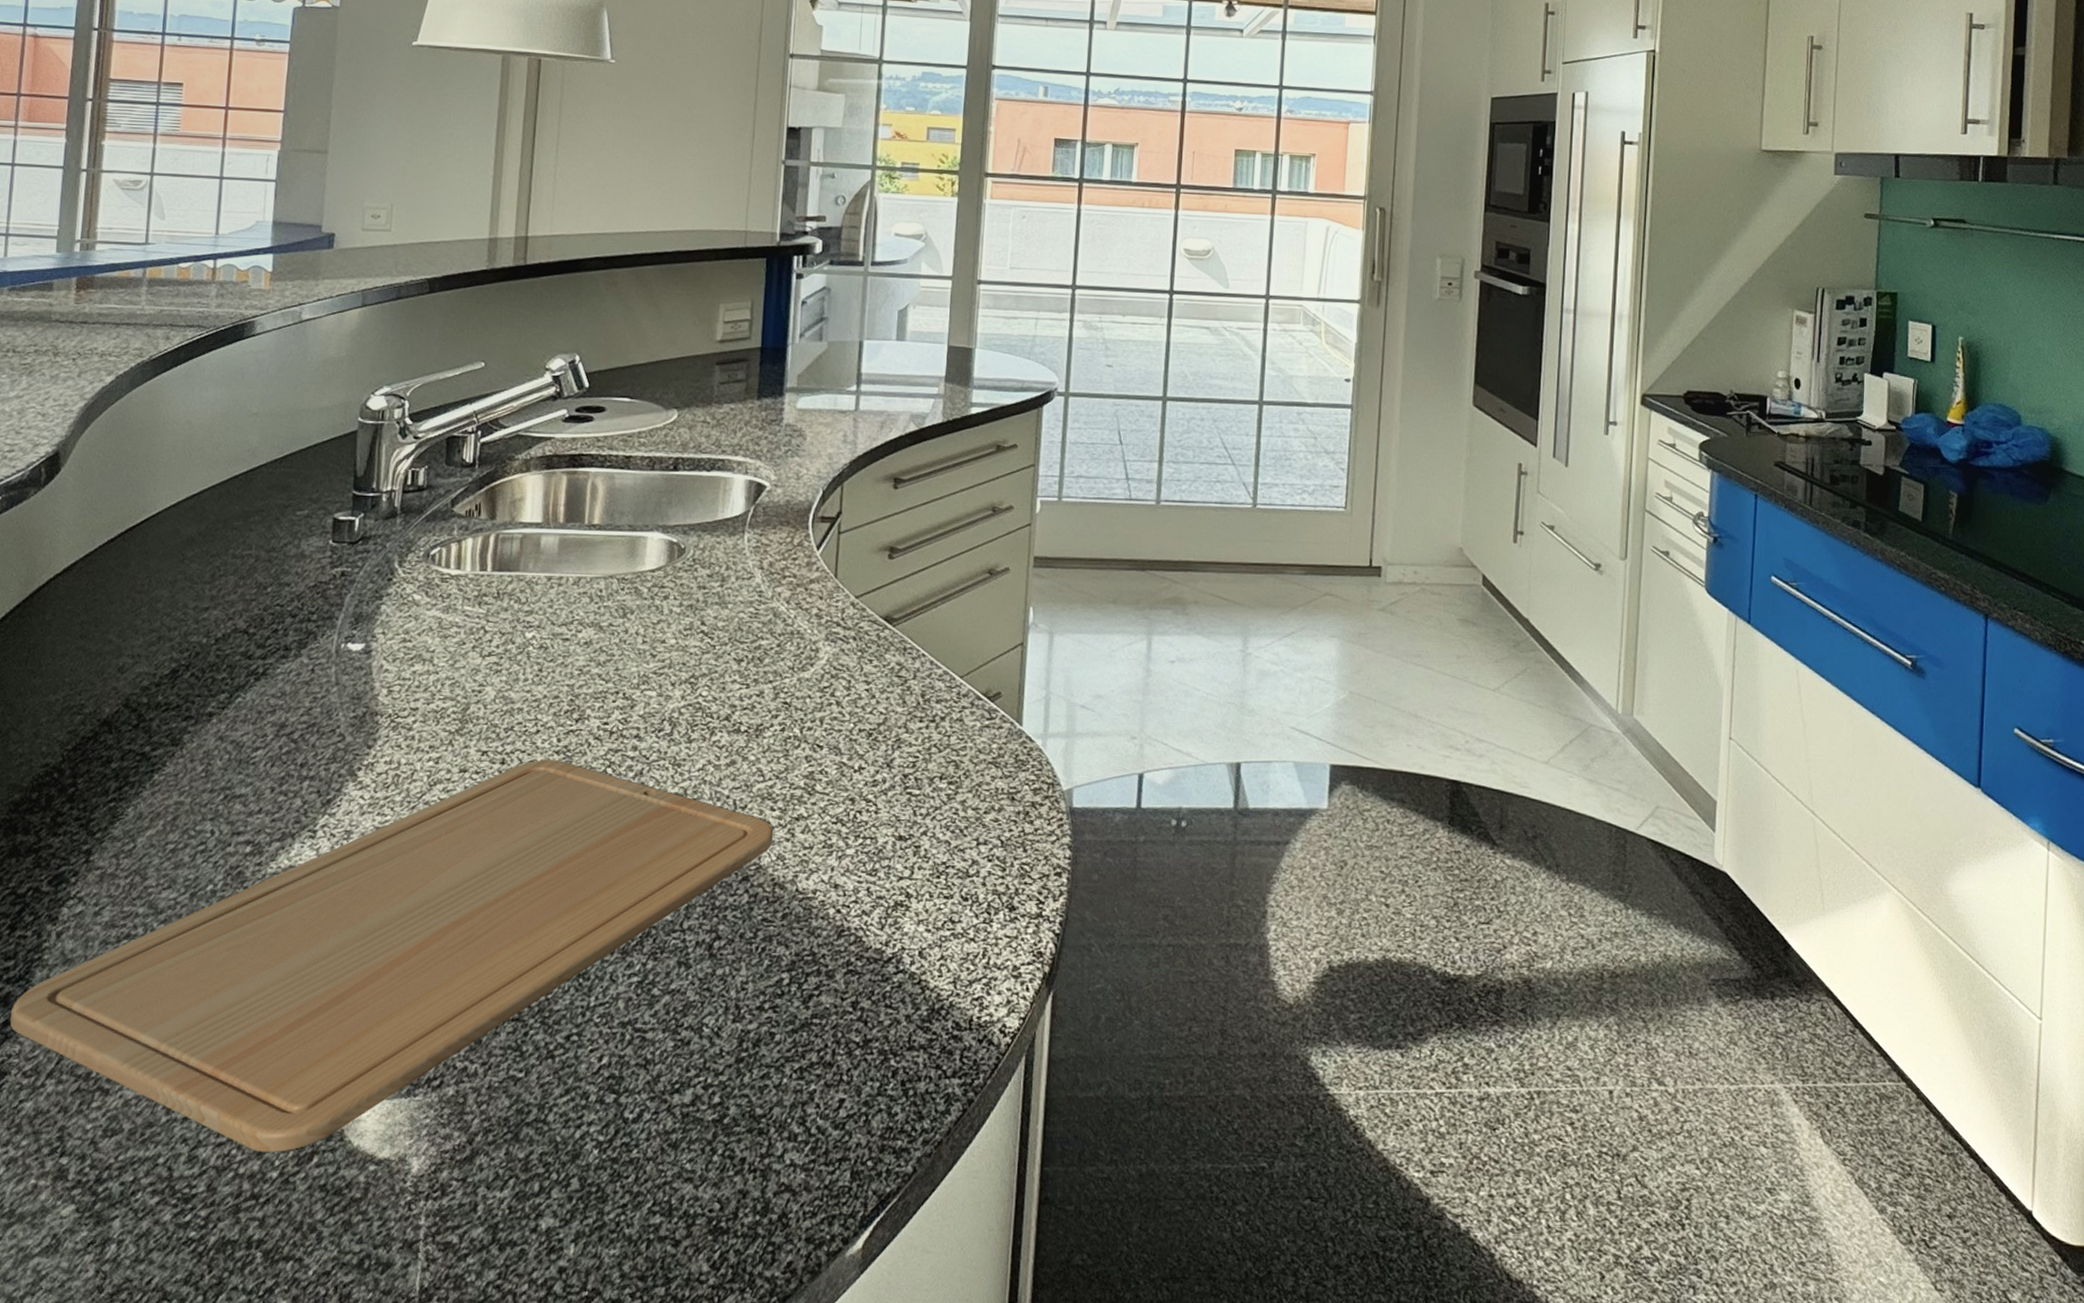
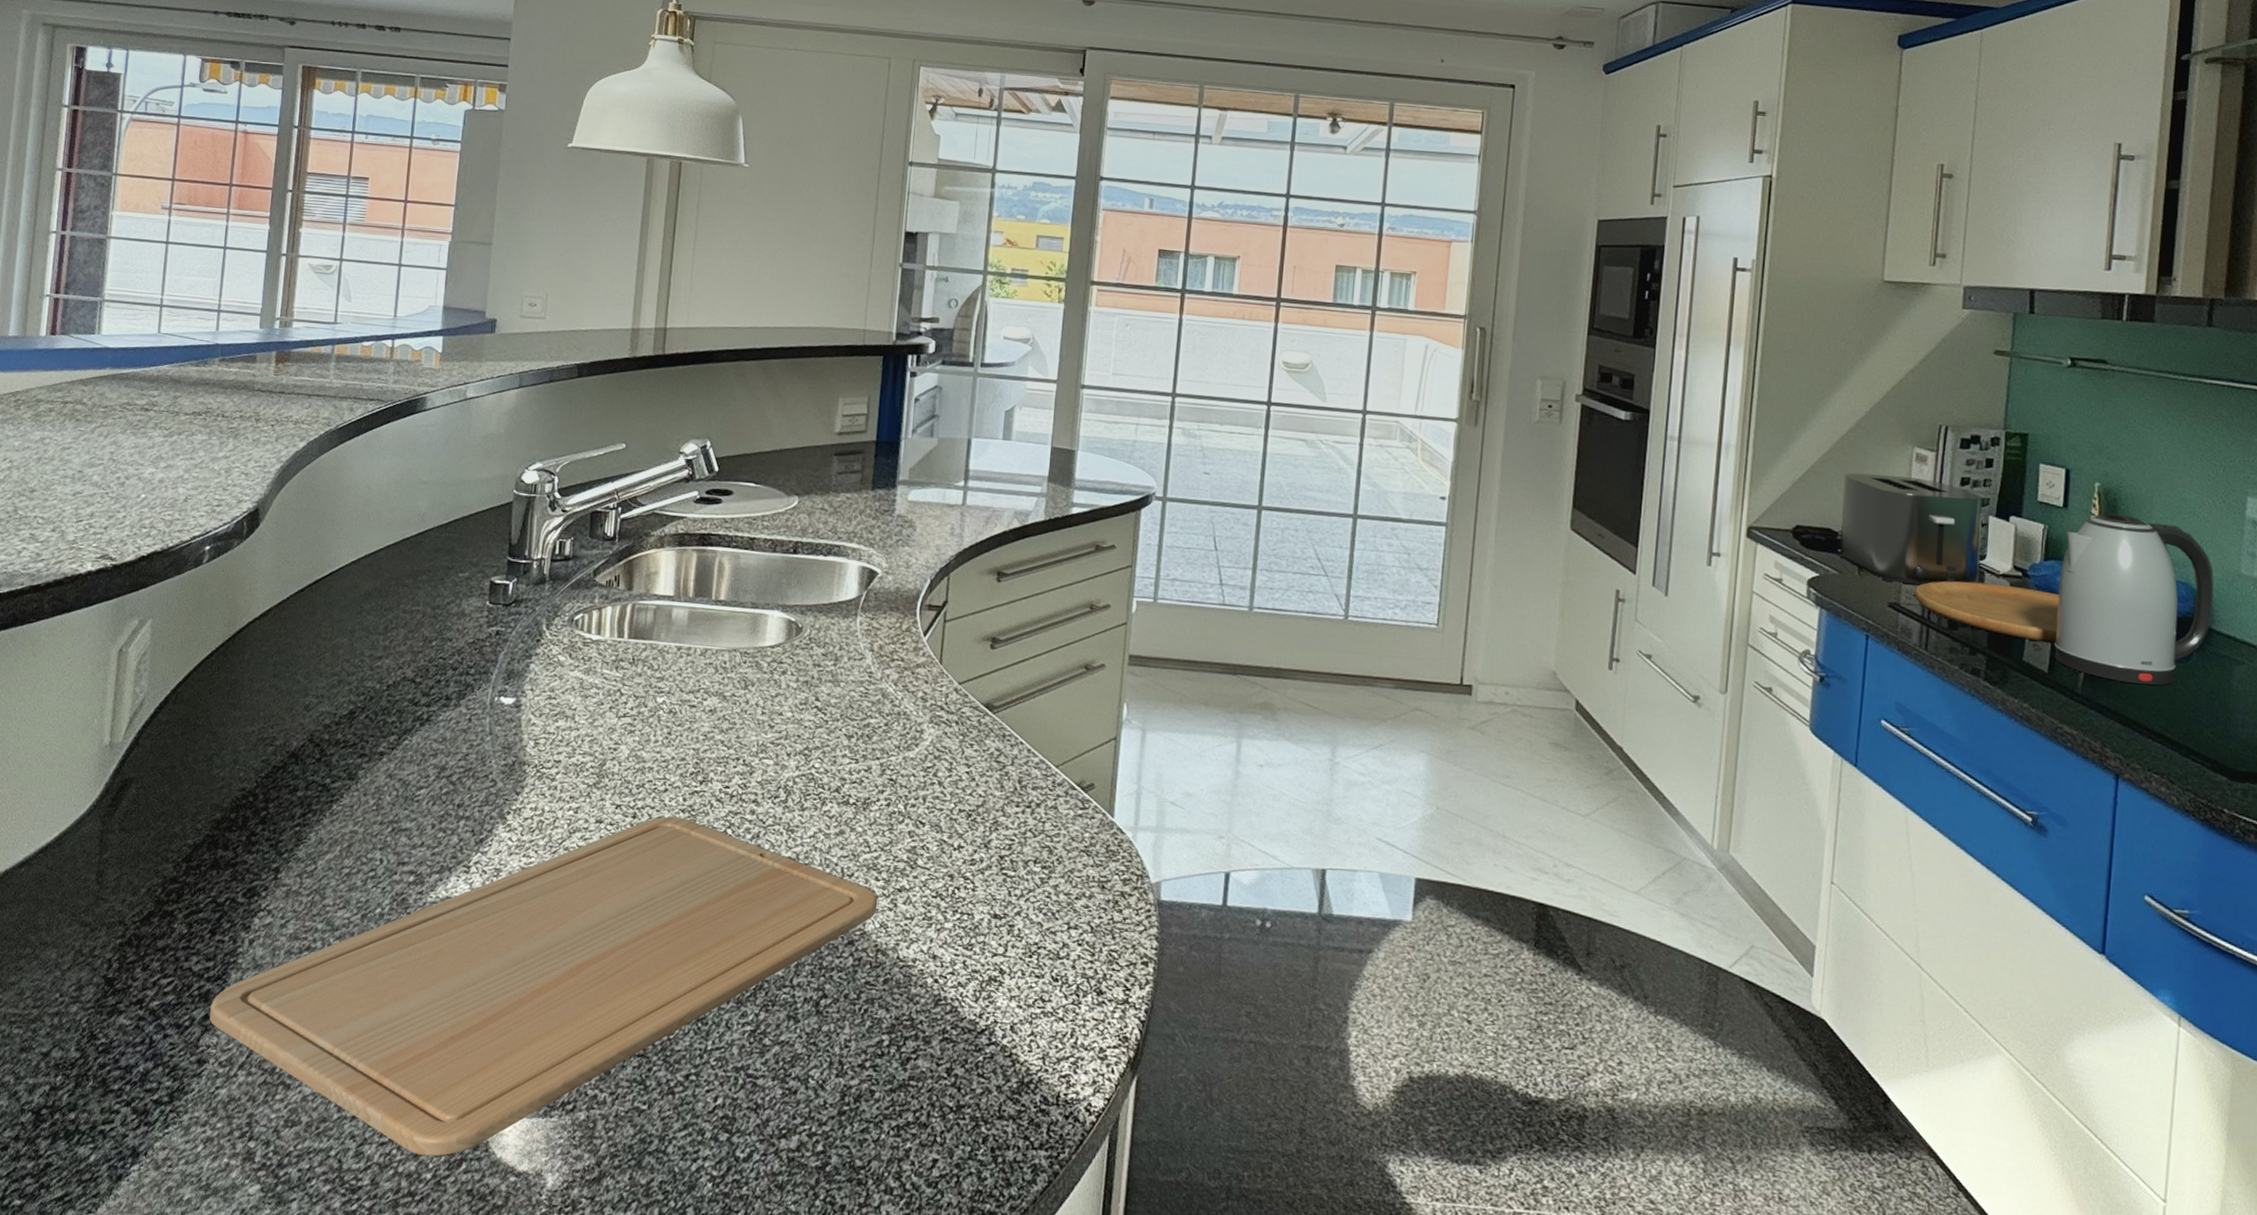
toaster: none [1728,337,1858,443] -> present [1840,473,1983,585]
cutting board: none [1798,437,1930,493] -> present [1913,580,2059,644]
kettle: none [1927,365,2067,528] -> present [2054,513,2214,686]

